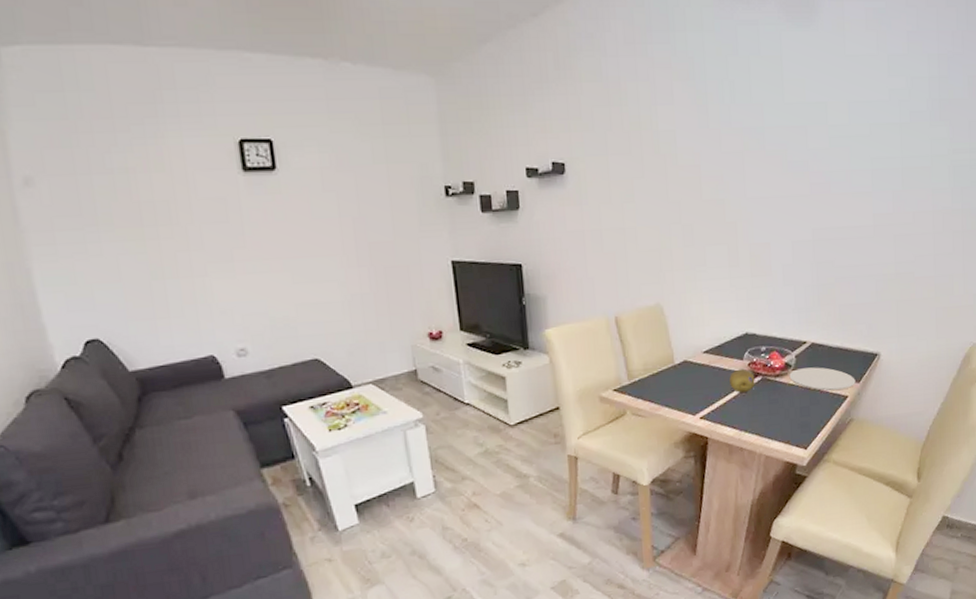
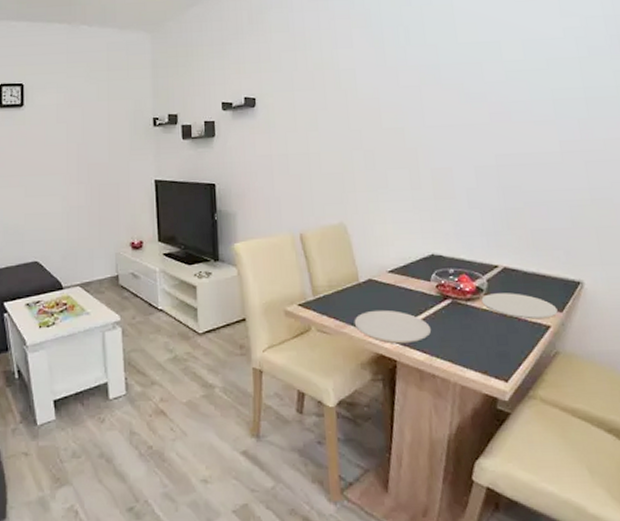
plate: none [668,390,742,422] -> present [354,309,432,344]
fruit: present [729,368,755,394] -> none [417,290,445,316]

